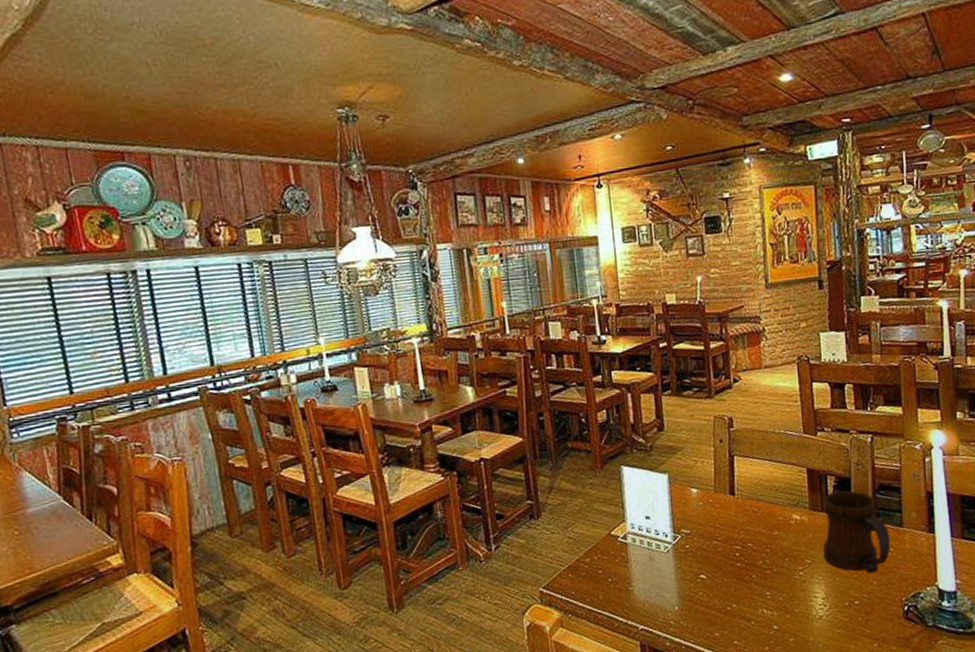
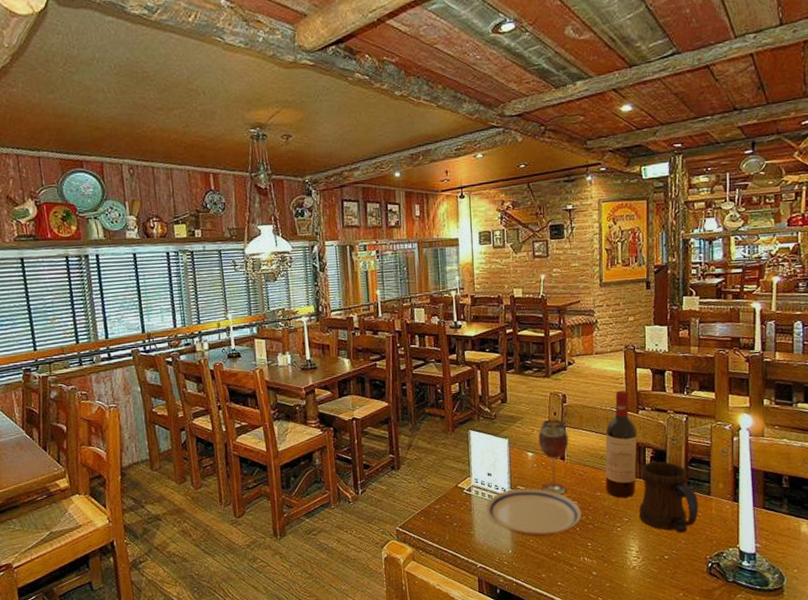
plate: none [645,531,757,589] -> present [486,488,581,537]
wineglass: none [703,447,739,537] -> present [538,419,569,495]
wine bottle: none [780,409,818,537] -> present [605,390,638,498]

